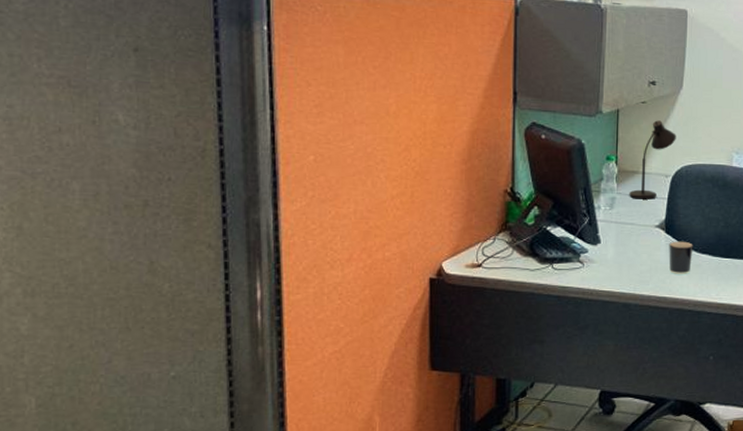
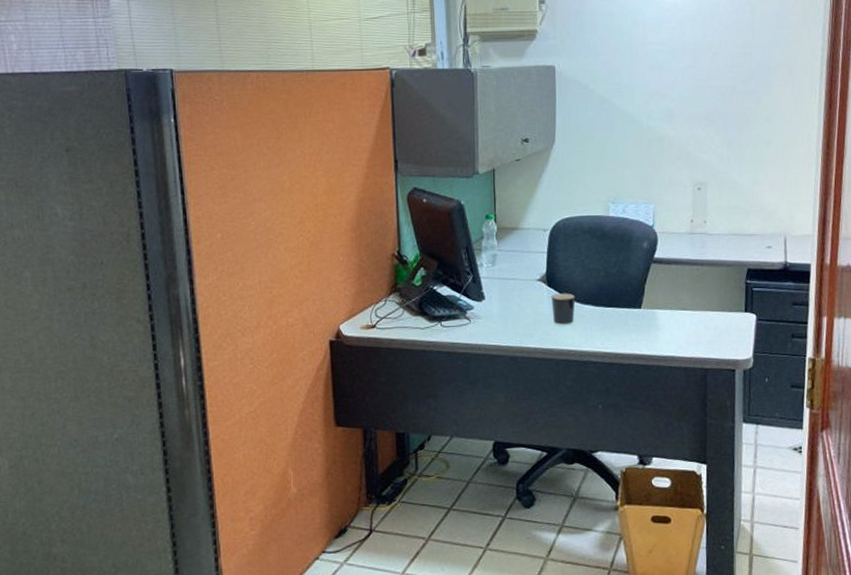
desk lamp: present [629,120,676,200] -> none [509,176,552,255]

